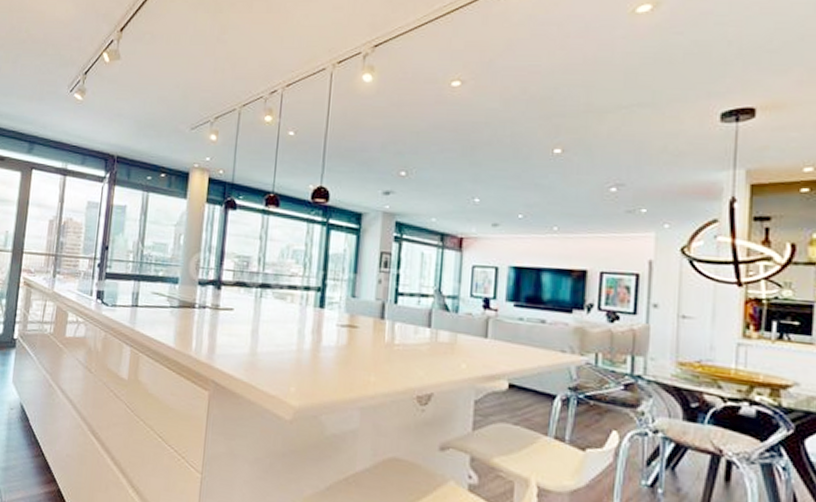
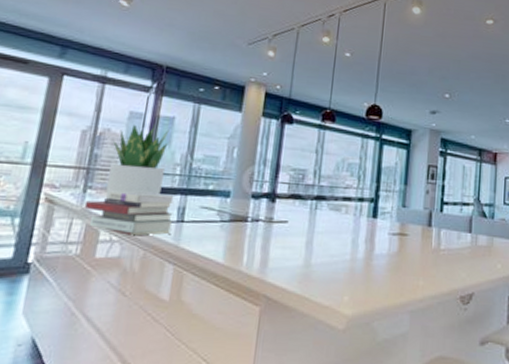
books: none [54,276,129,319] -> present [84,191,174,236]
planter: none [71,213,124,284] -> present [105,124,171,199]

